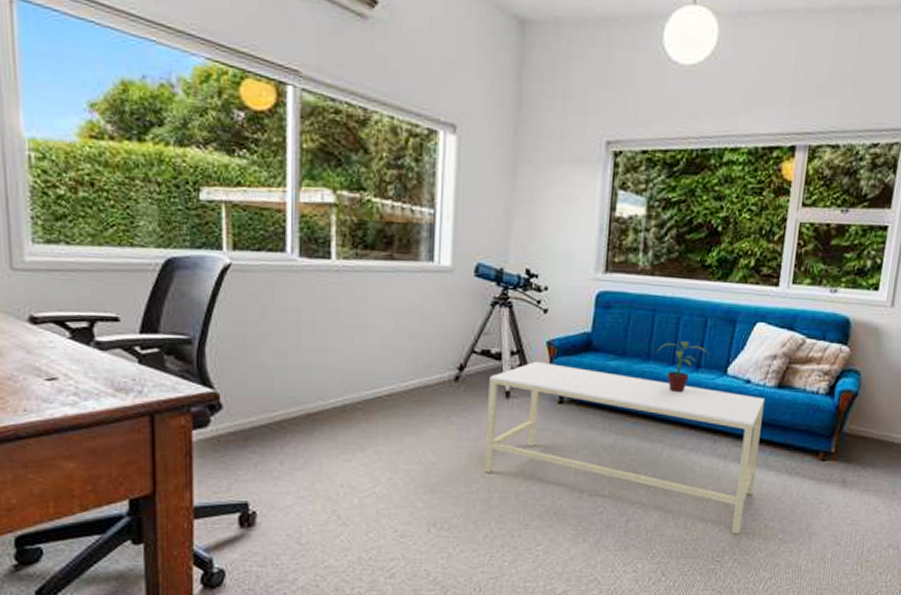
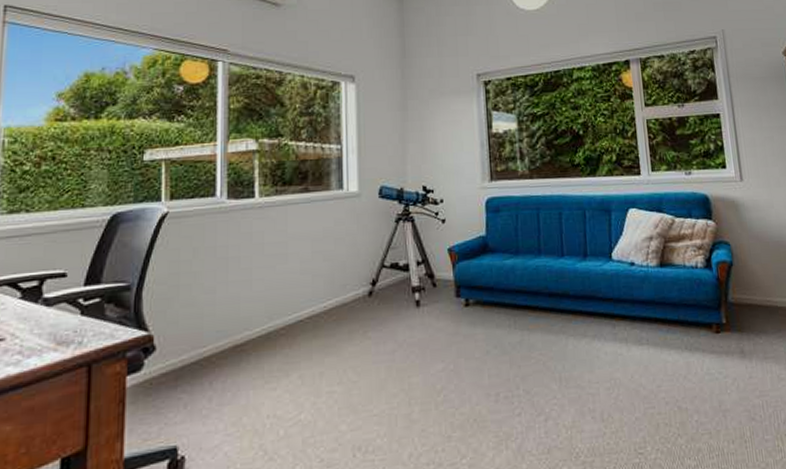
coffee table: present [483,361,764,535] -> none [400,268,660,422]
potted plant: present [657,341,710,393] -> none [546,233,593,283]

